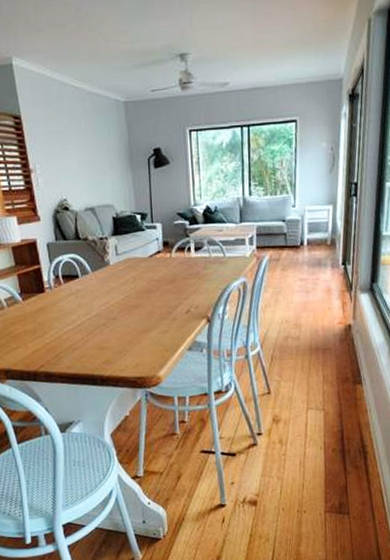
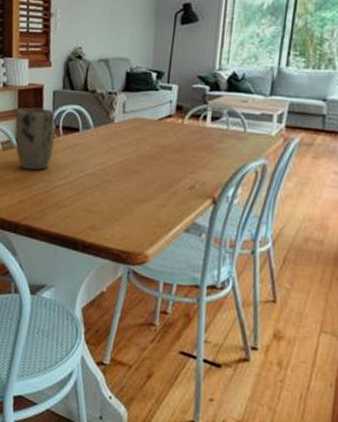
plant pot: none [13,261,57,321] -> present [14,107,56,171]

